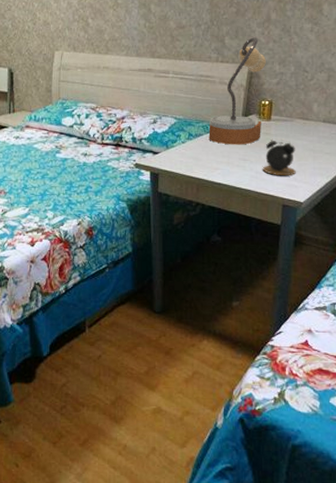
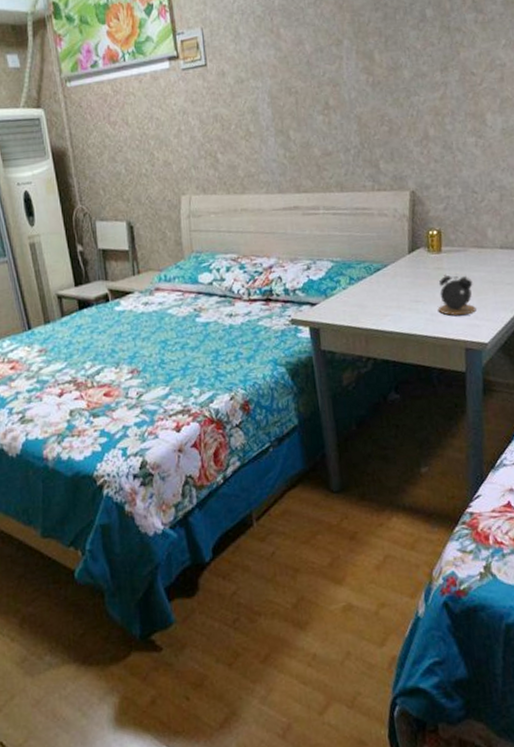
table lamp: present [208,37,266,145] -> none [372,158,433,286]

